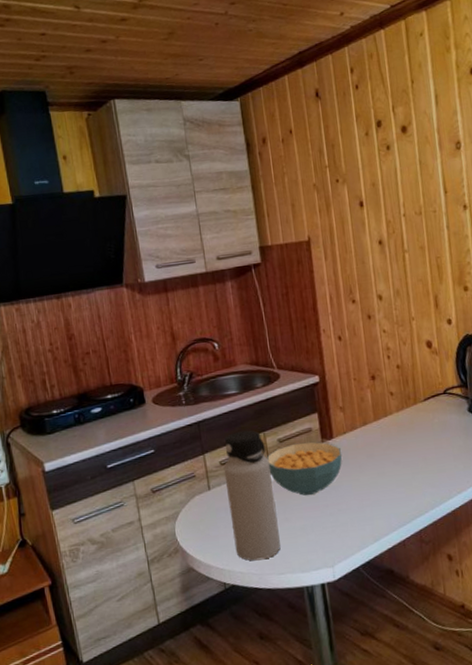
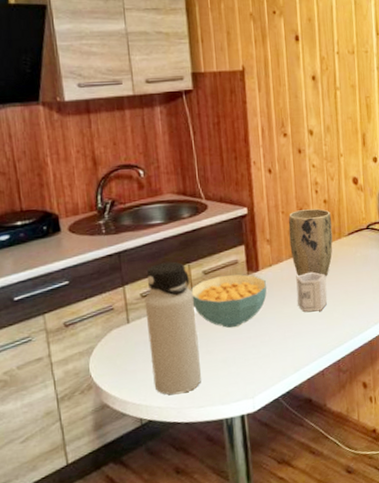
plant pot: none [360,374,409,444] -> present [288,208,333,277]
cup: none [371,439,406,480] -> present [296,271,328,312]

